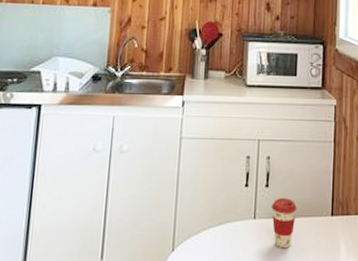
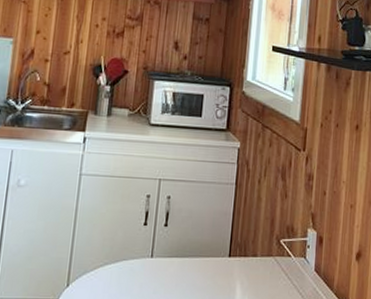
coffee cup: present [271,197,297,249] -> none [169,237,195,288]

